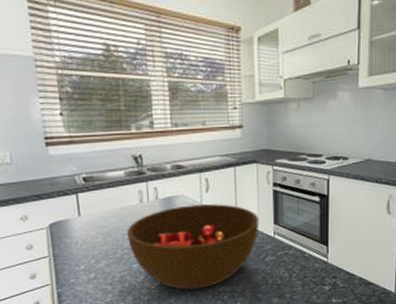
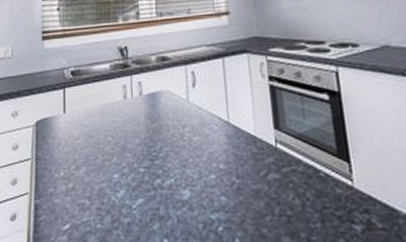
bowl: present [127,204,259,290] -> none [109,102,256,214]

